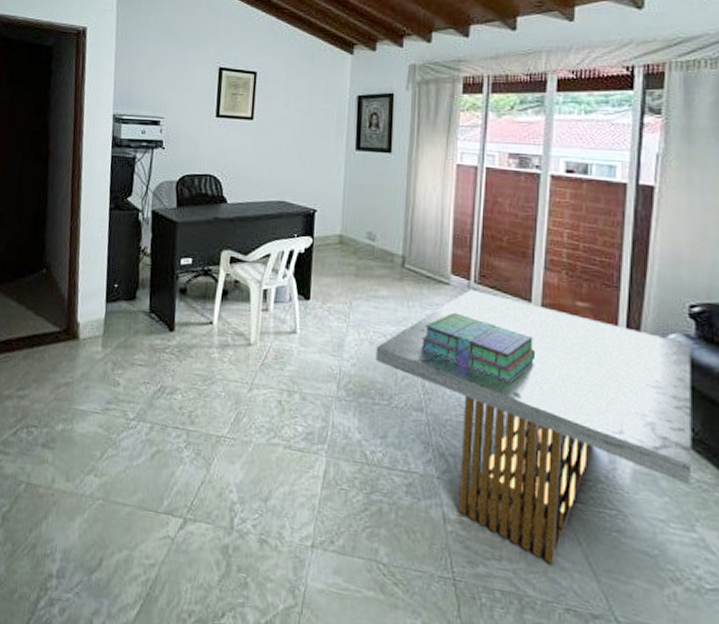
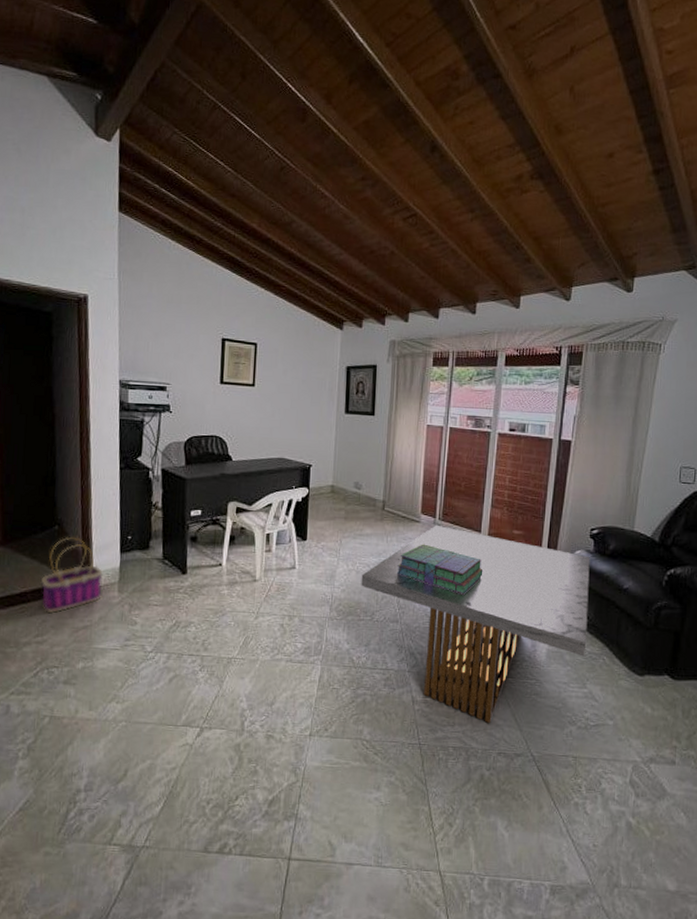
basket: none [26,281,88,365] -> present [41,536,103,613]

